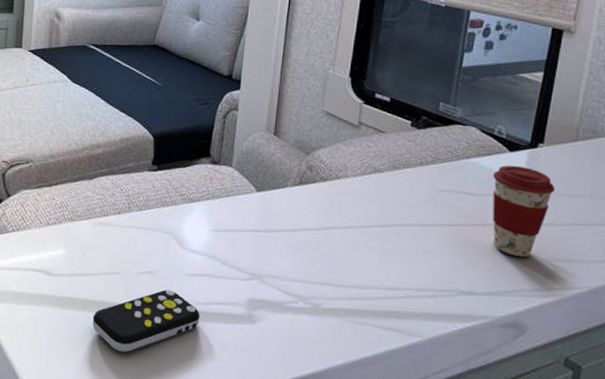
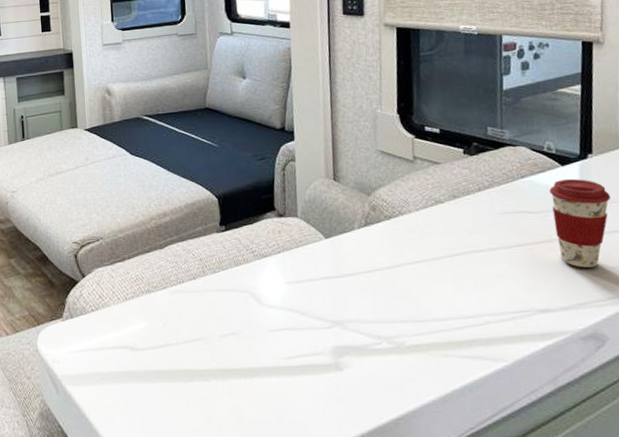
remote control: present [92,289,200,353] -> none [182,349,289,418]

